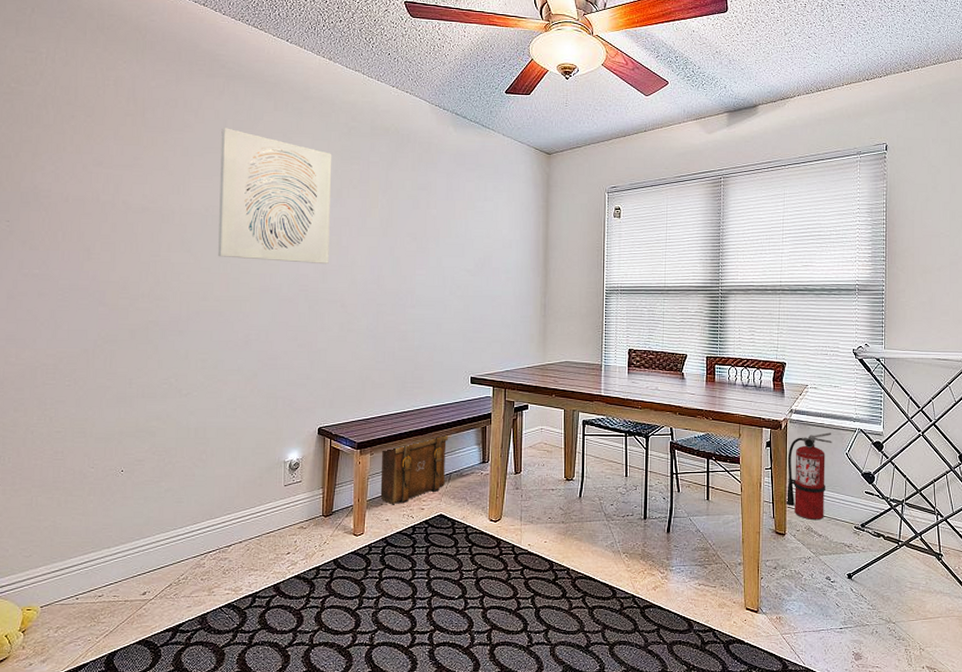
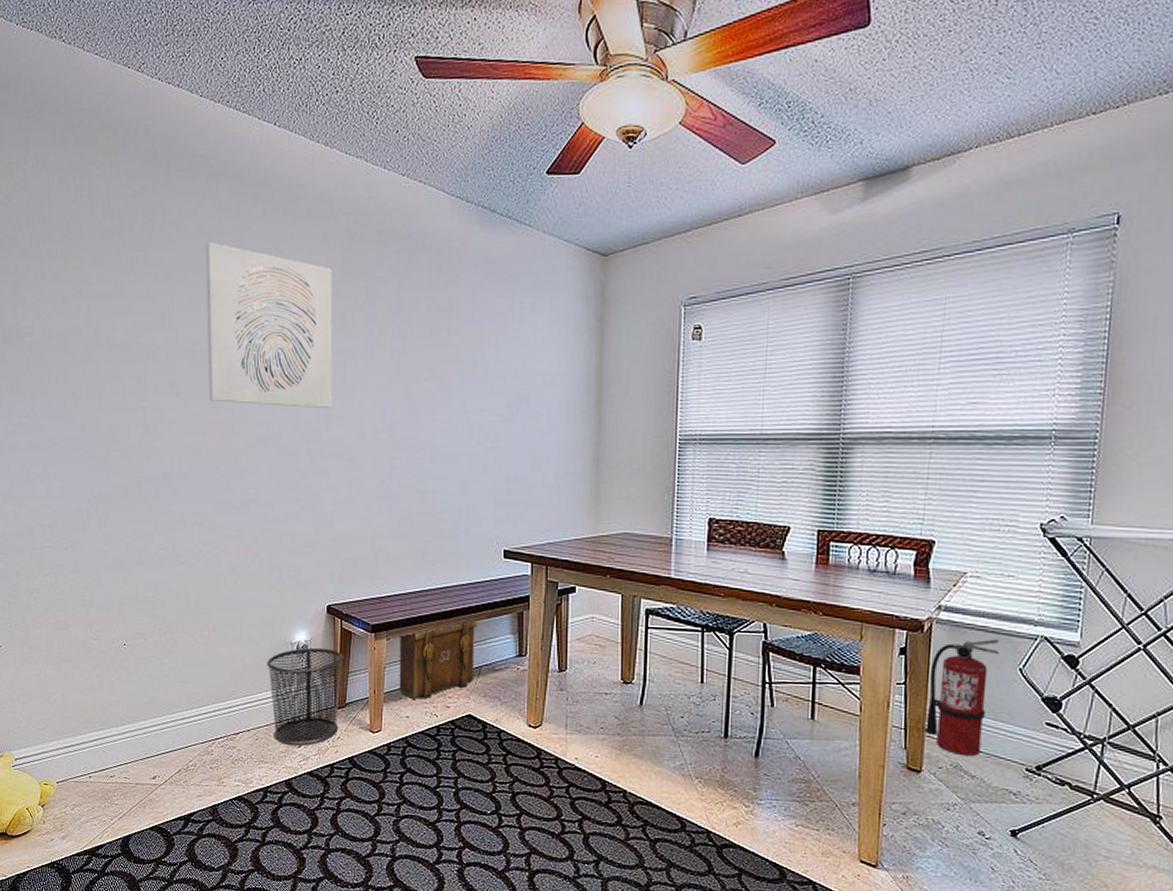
waste bin: none [260,464,332,552] -> present [266,647,344,746]

